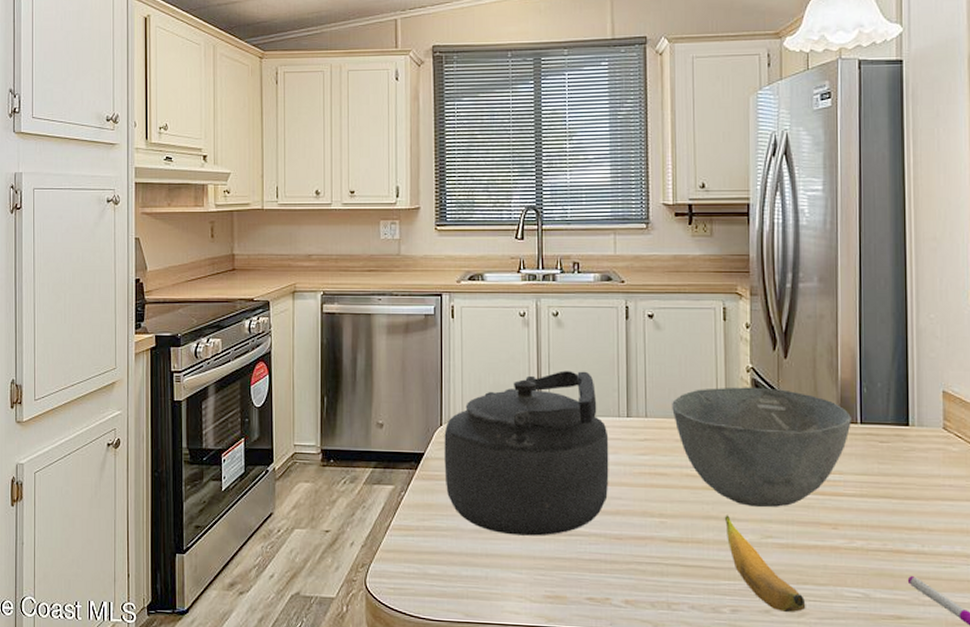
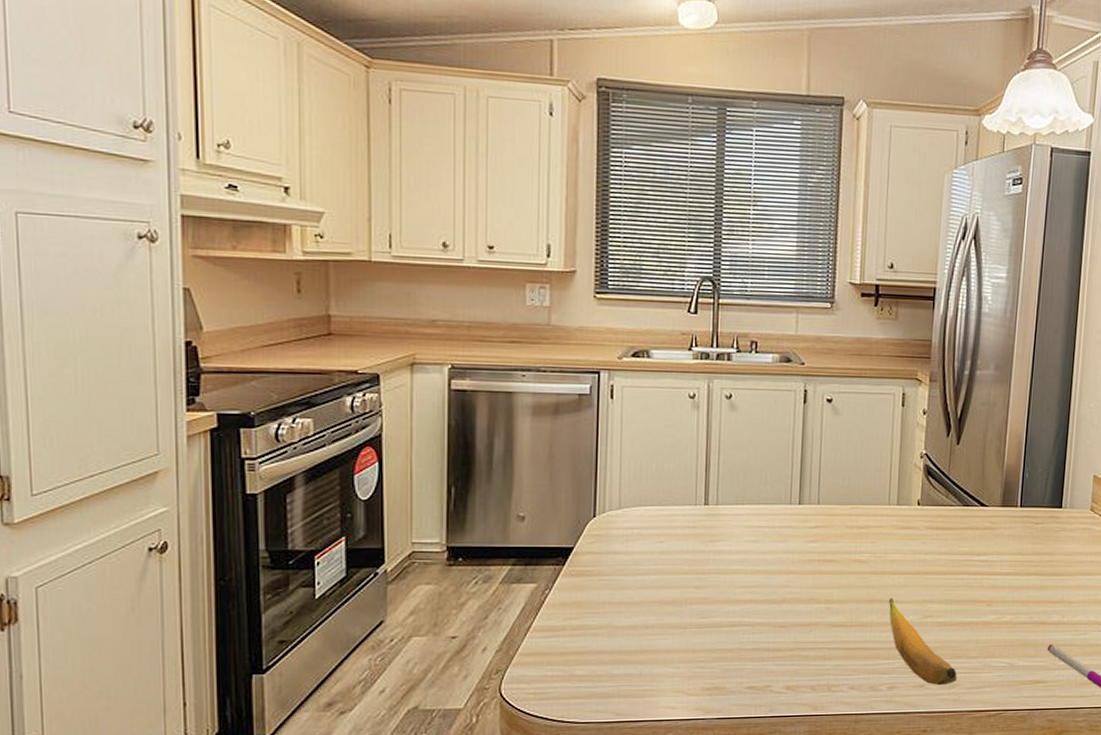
kettle: present [444,370,609,536] -> none [597,457,779,629]
bowl: present [672,387,851,508] -> none [845,473,1013,589]

